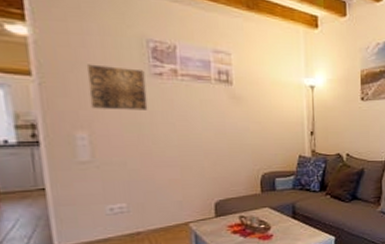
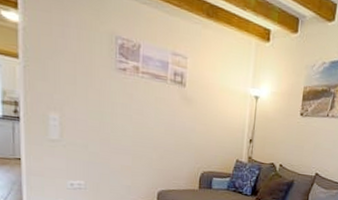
wall art: present [86,64,148,110] -> none [63,53,111,101]

